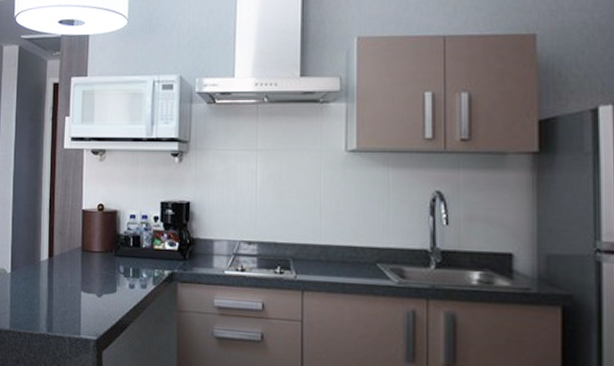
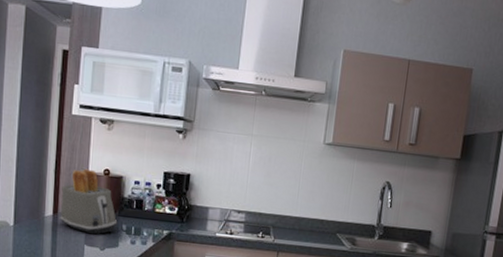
toaster: none [55,205,113,279] -> present [60,168,117,235]

